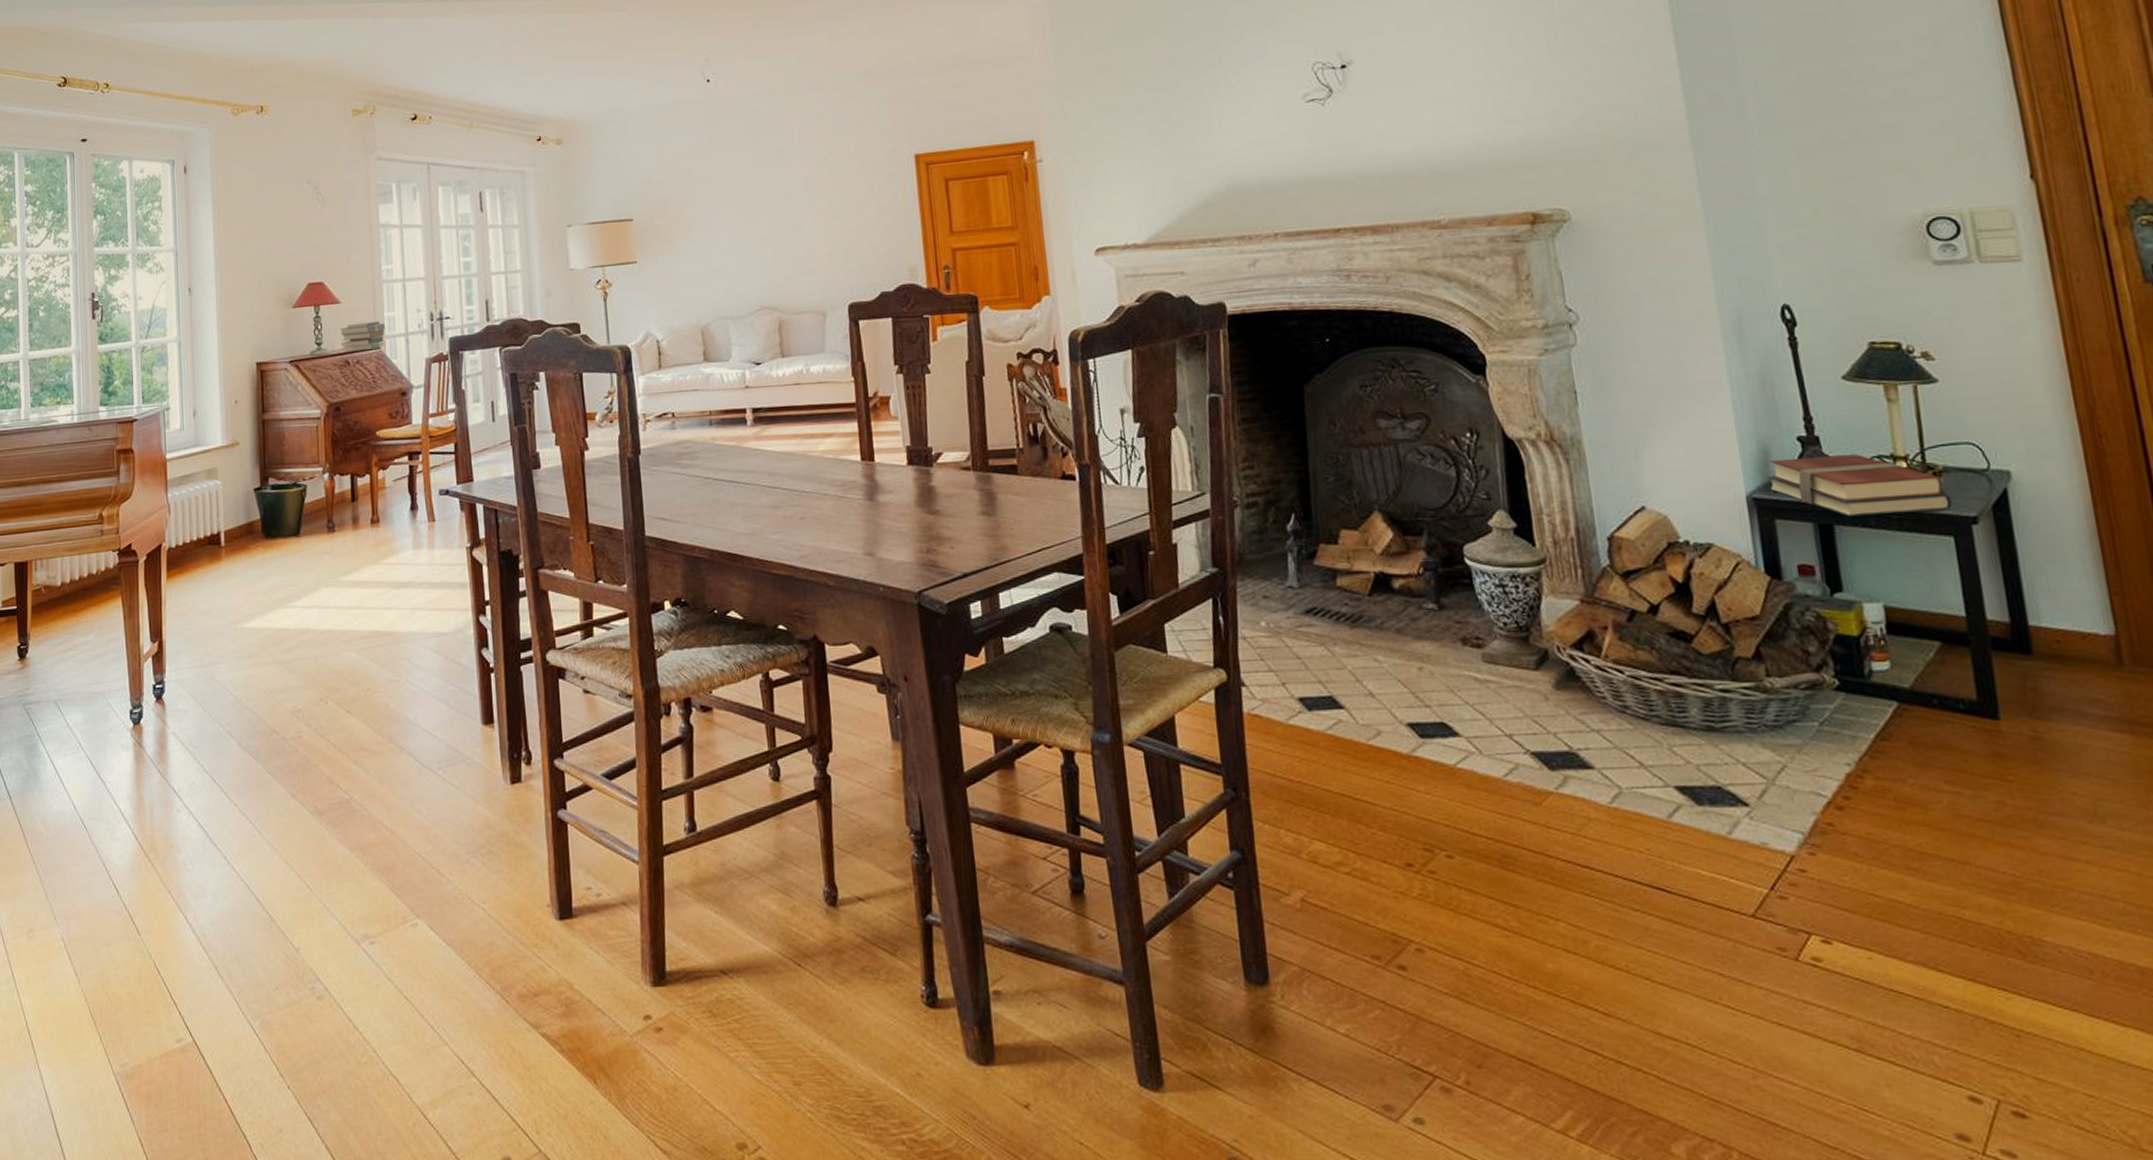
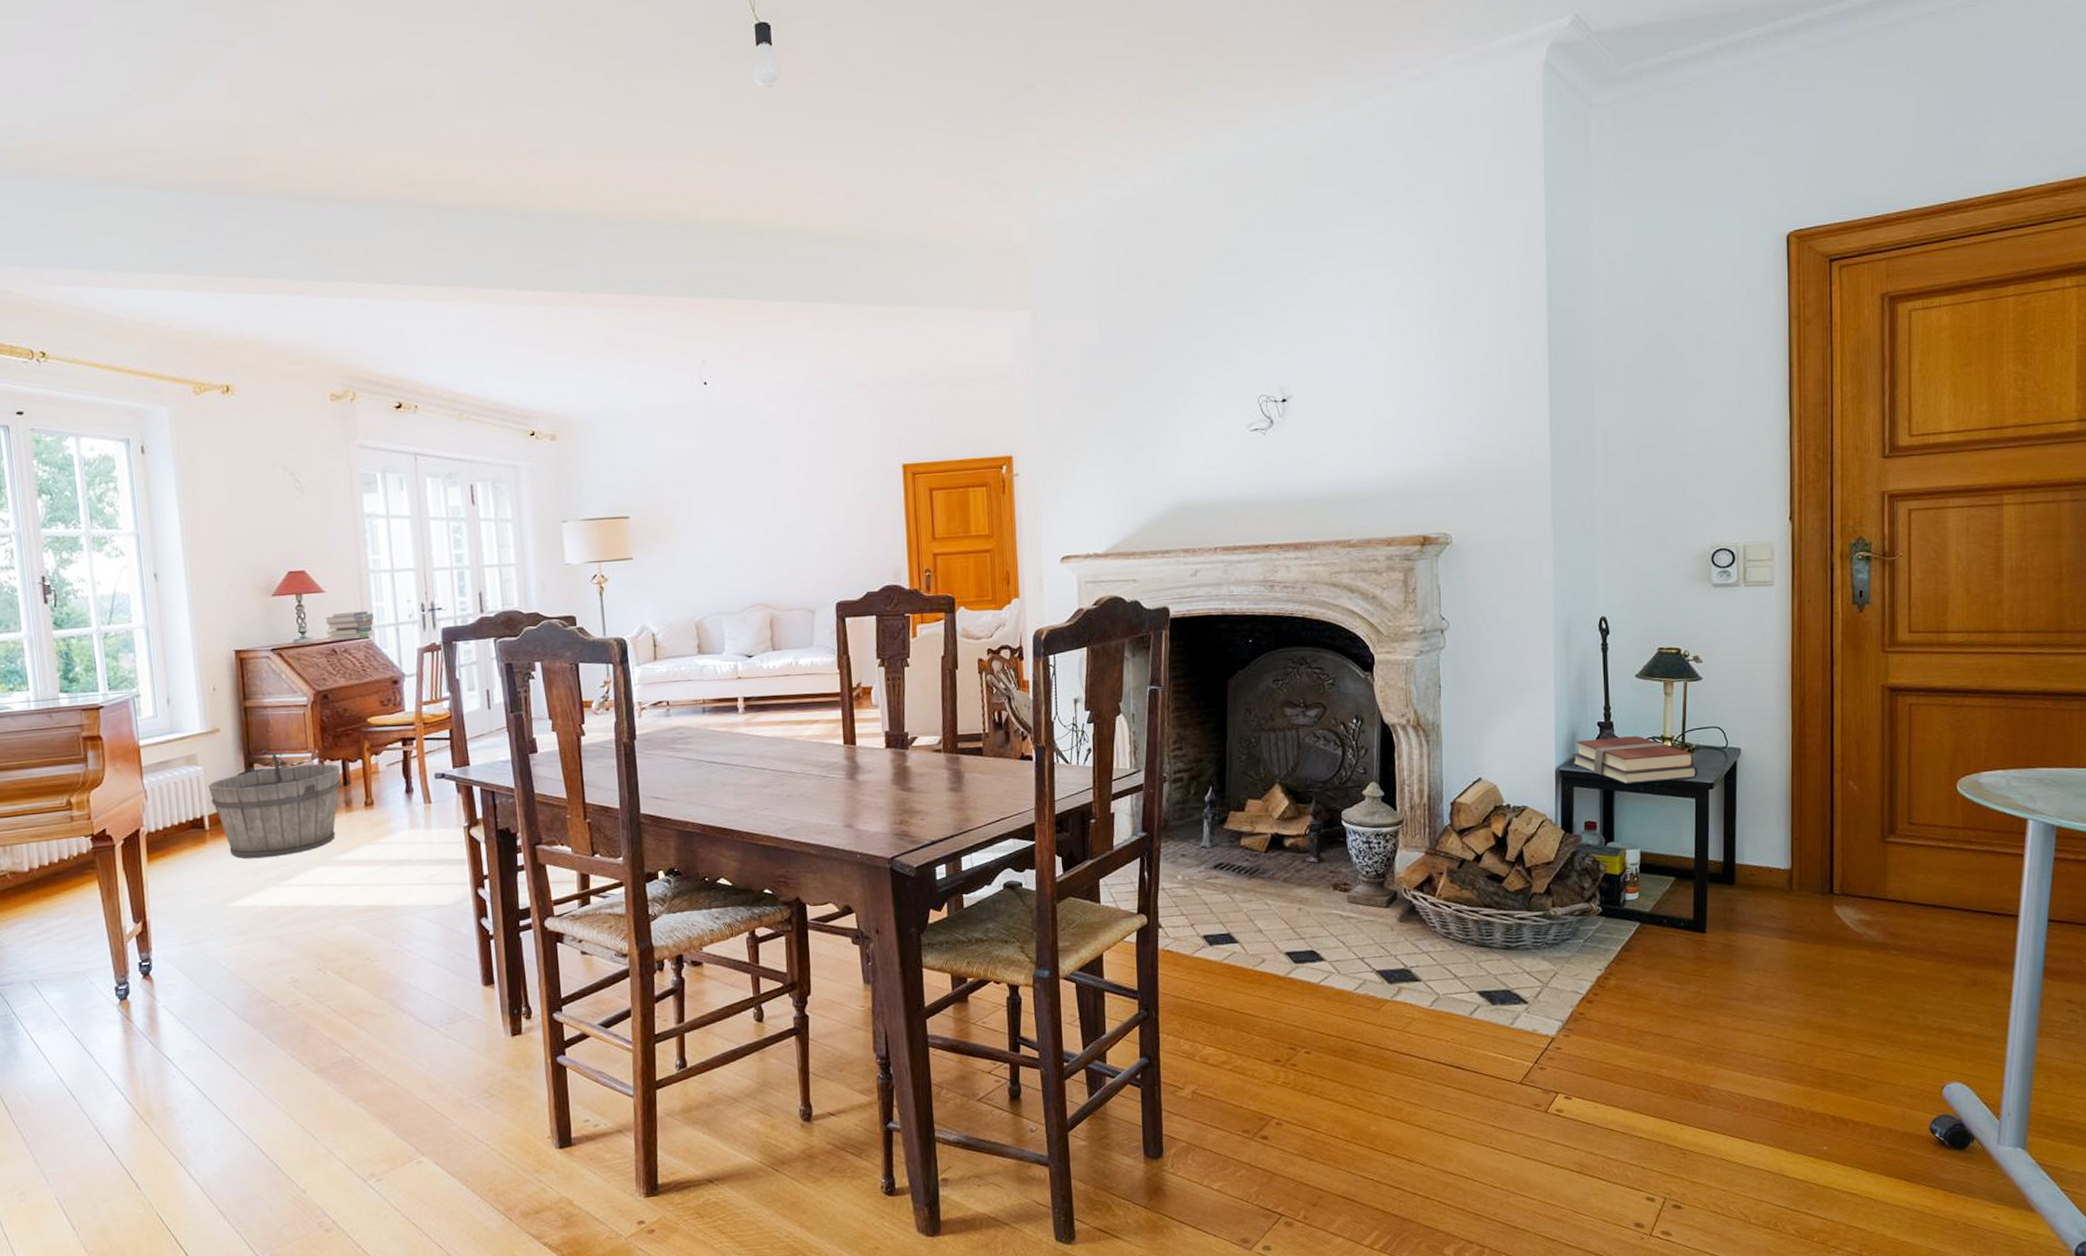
wooden bucket: none [225,464,349,578] -> present [208,750,341,859]

